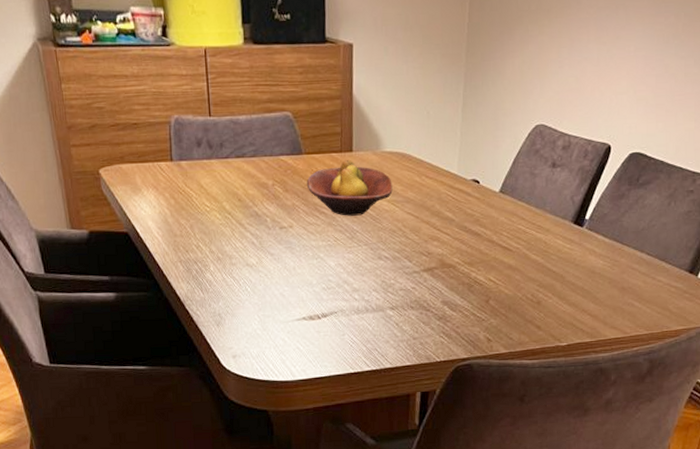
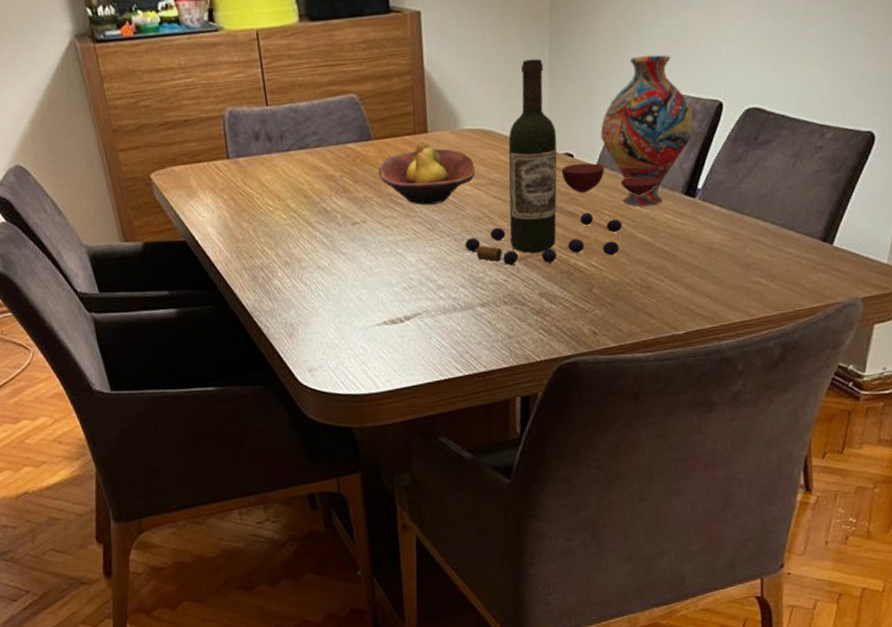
wine bottle: none [379,94,552,275] -> present [465,58,659,265]
vase: none [504,99,585,232] -> present [600,54,694,207]

